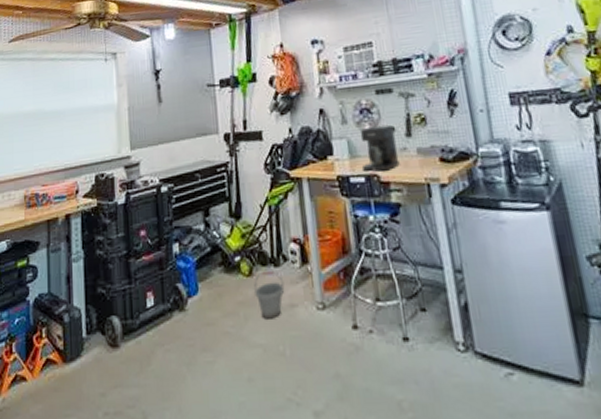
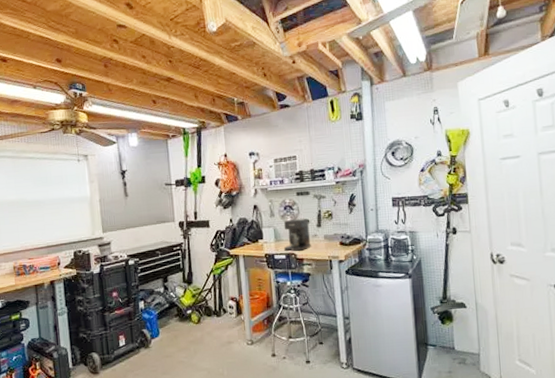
bucket: present [254,270,285,319] -> none [201,319,224,352]

